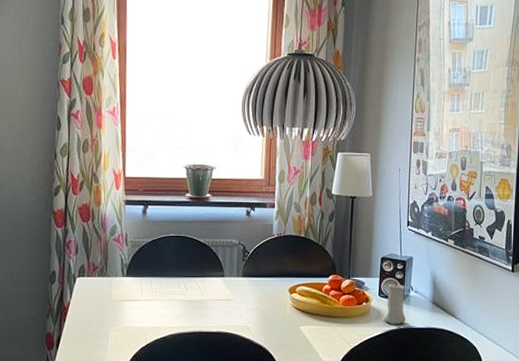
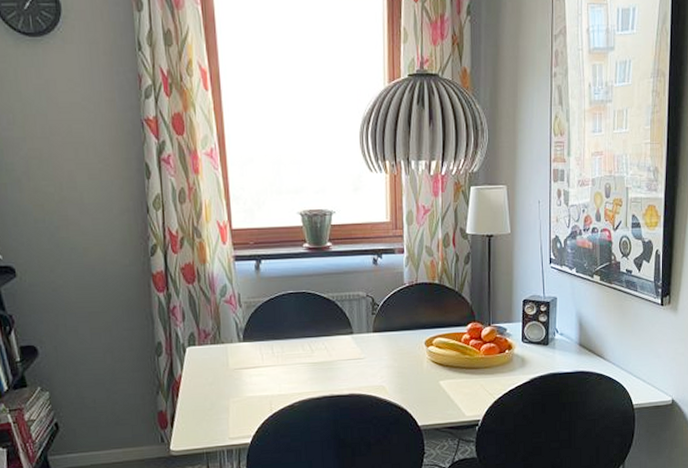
candle: present [384,282,406,325] -> none [529,325,552,371]

